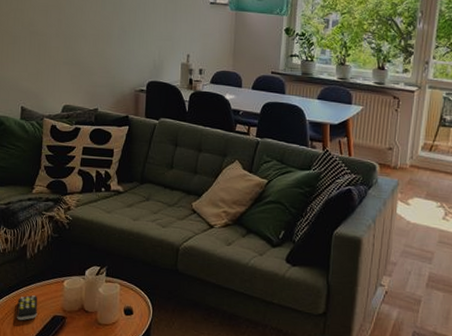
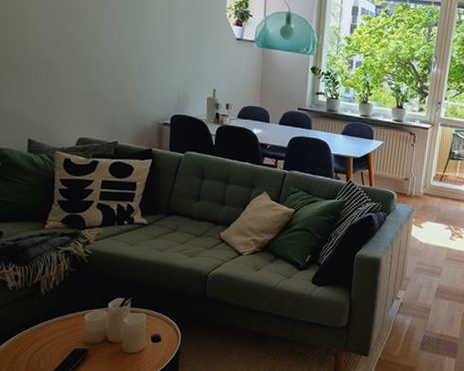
remote control: present [17,295,38,321] -> none [32,331,56,357]

